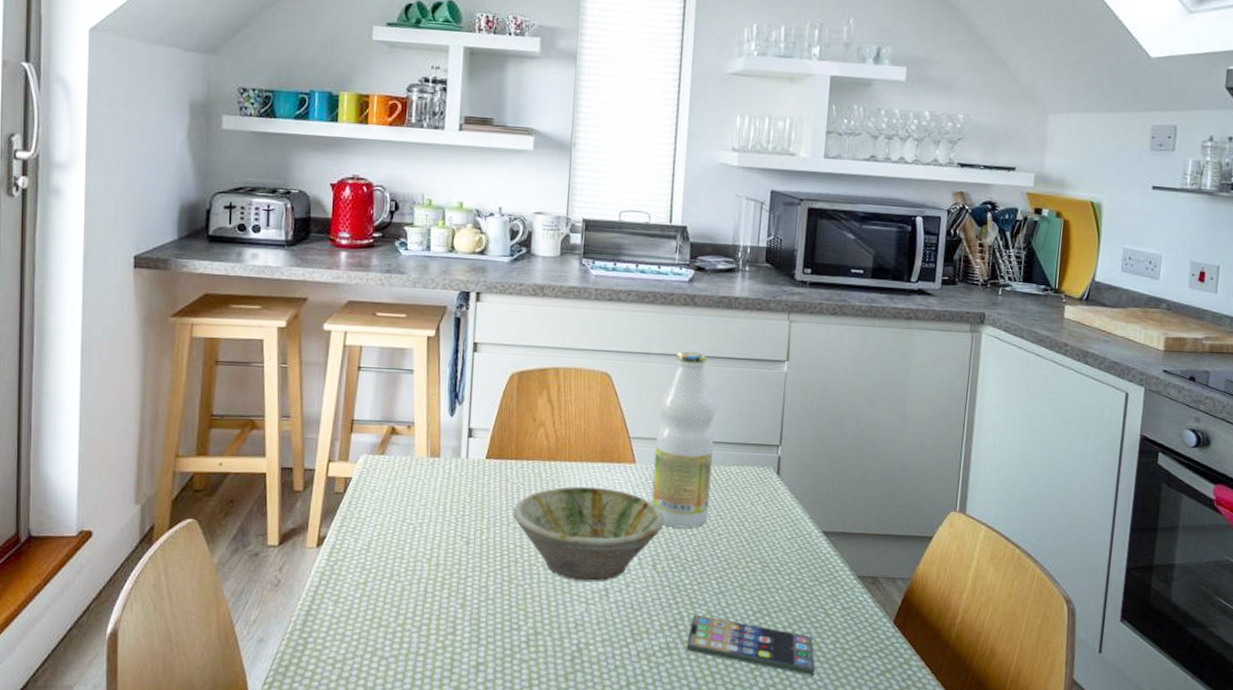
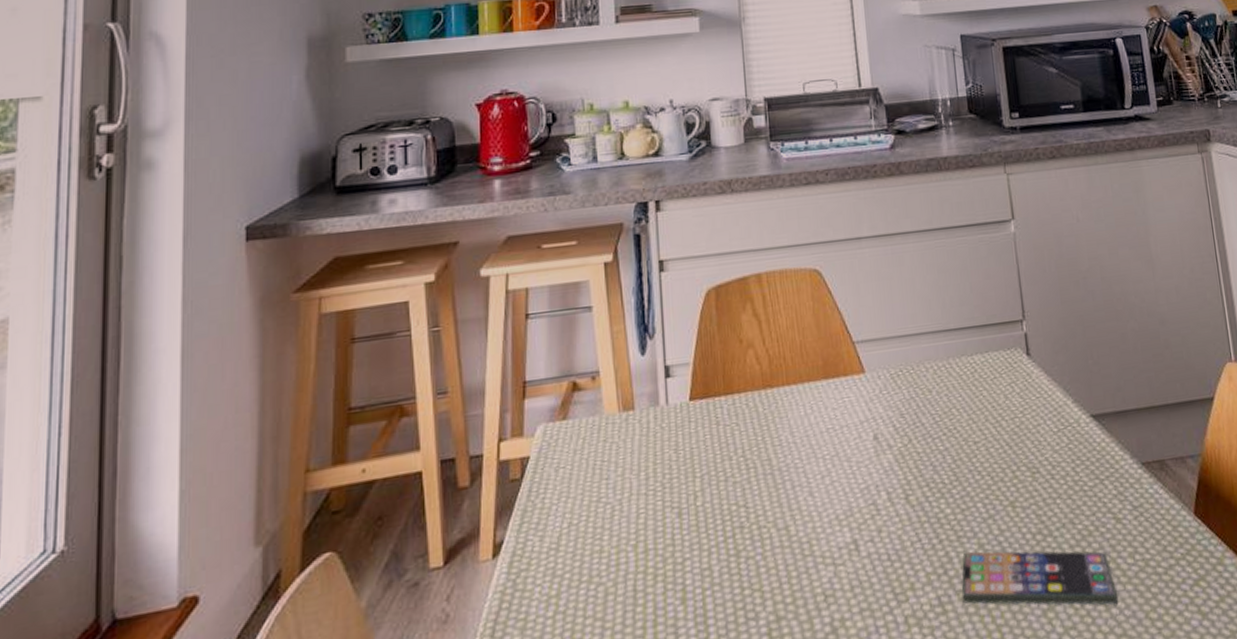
bowl: present [513,487,664,582] -> none [730,410,909,538]
bottle: present [651,351,716,529] -> none [880,227,959,445]

